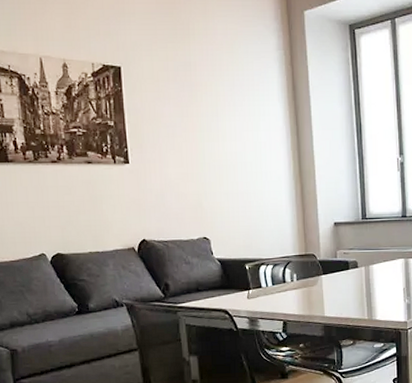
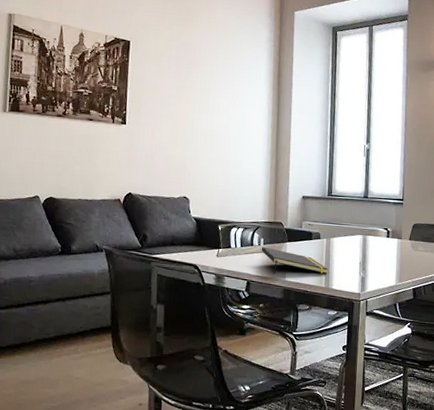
notepad: none [295,282,370,310] -> present [261,246,328,274]

